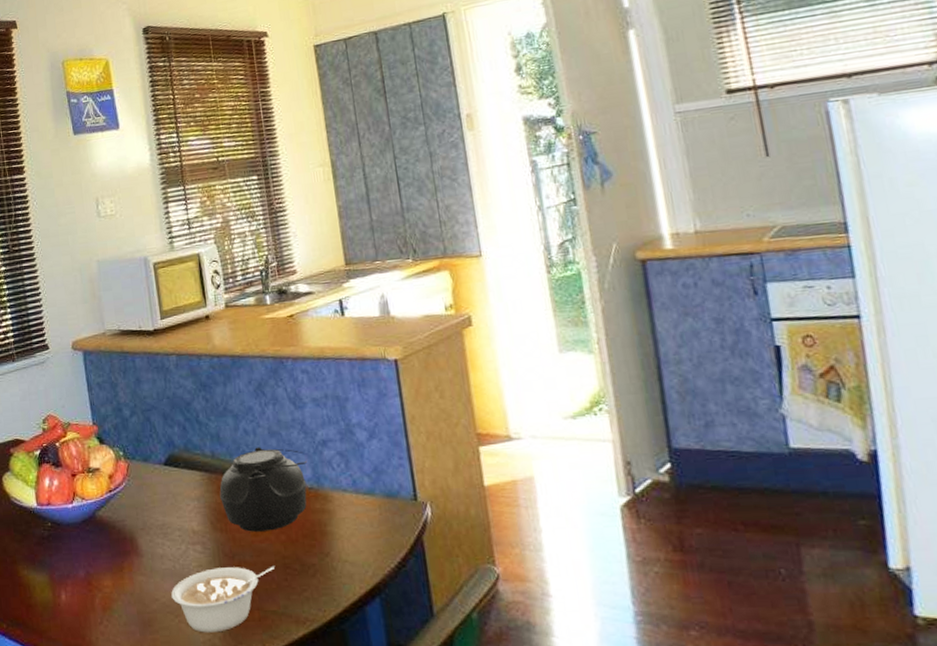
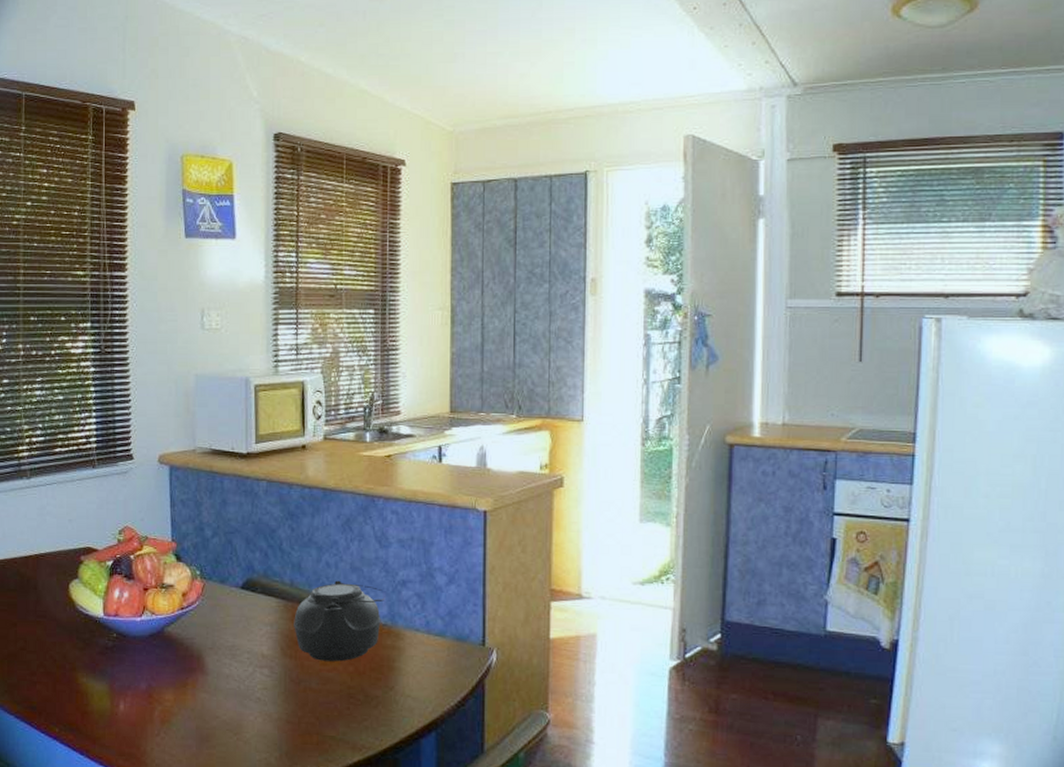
legume: present [171,565,275,633] -> none [233,692,338,752]

